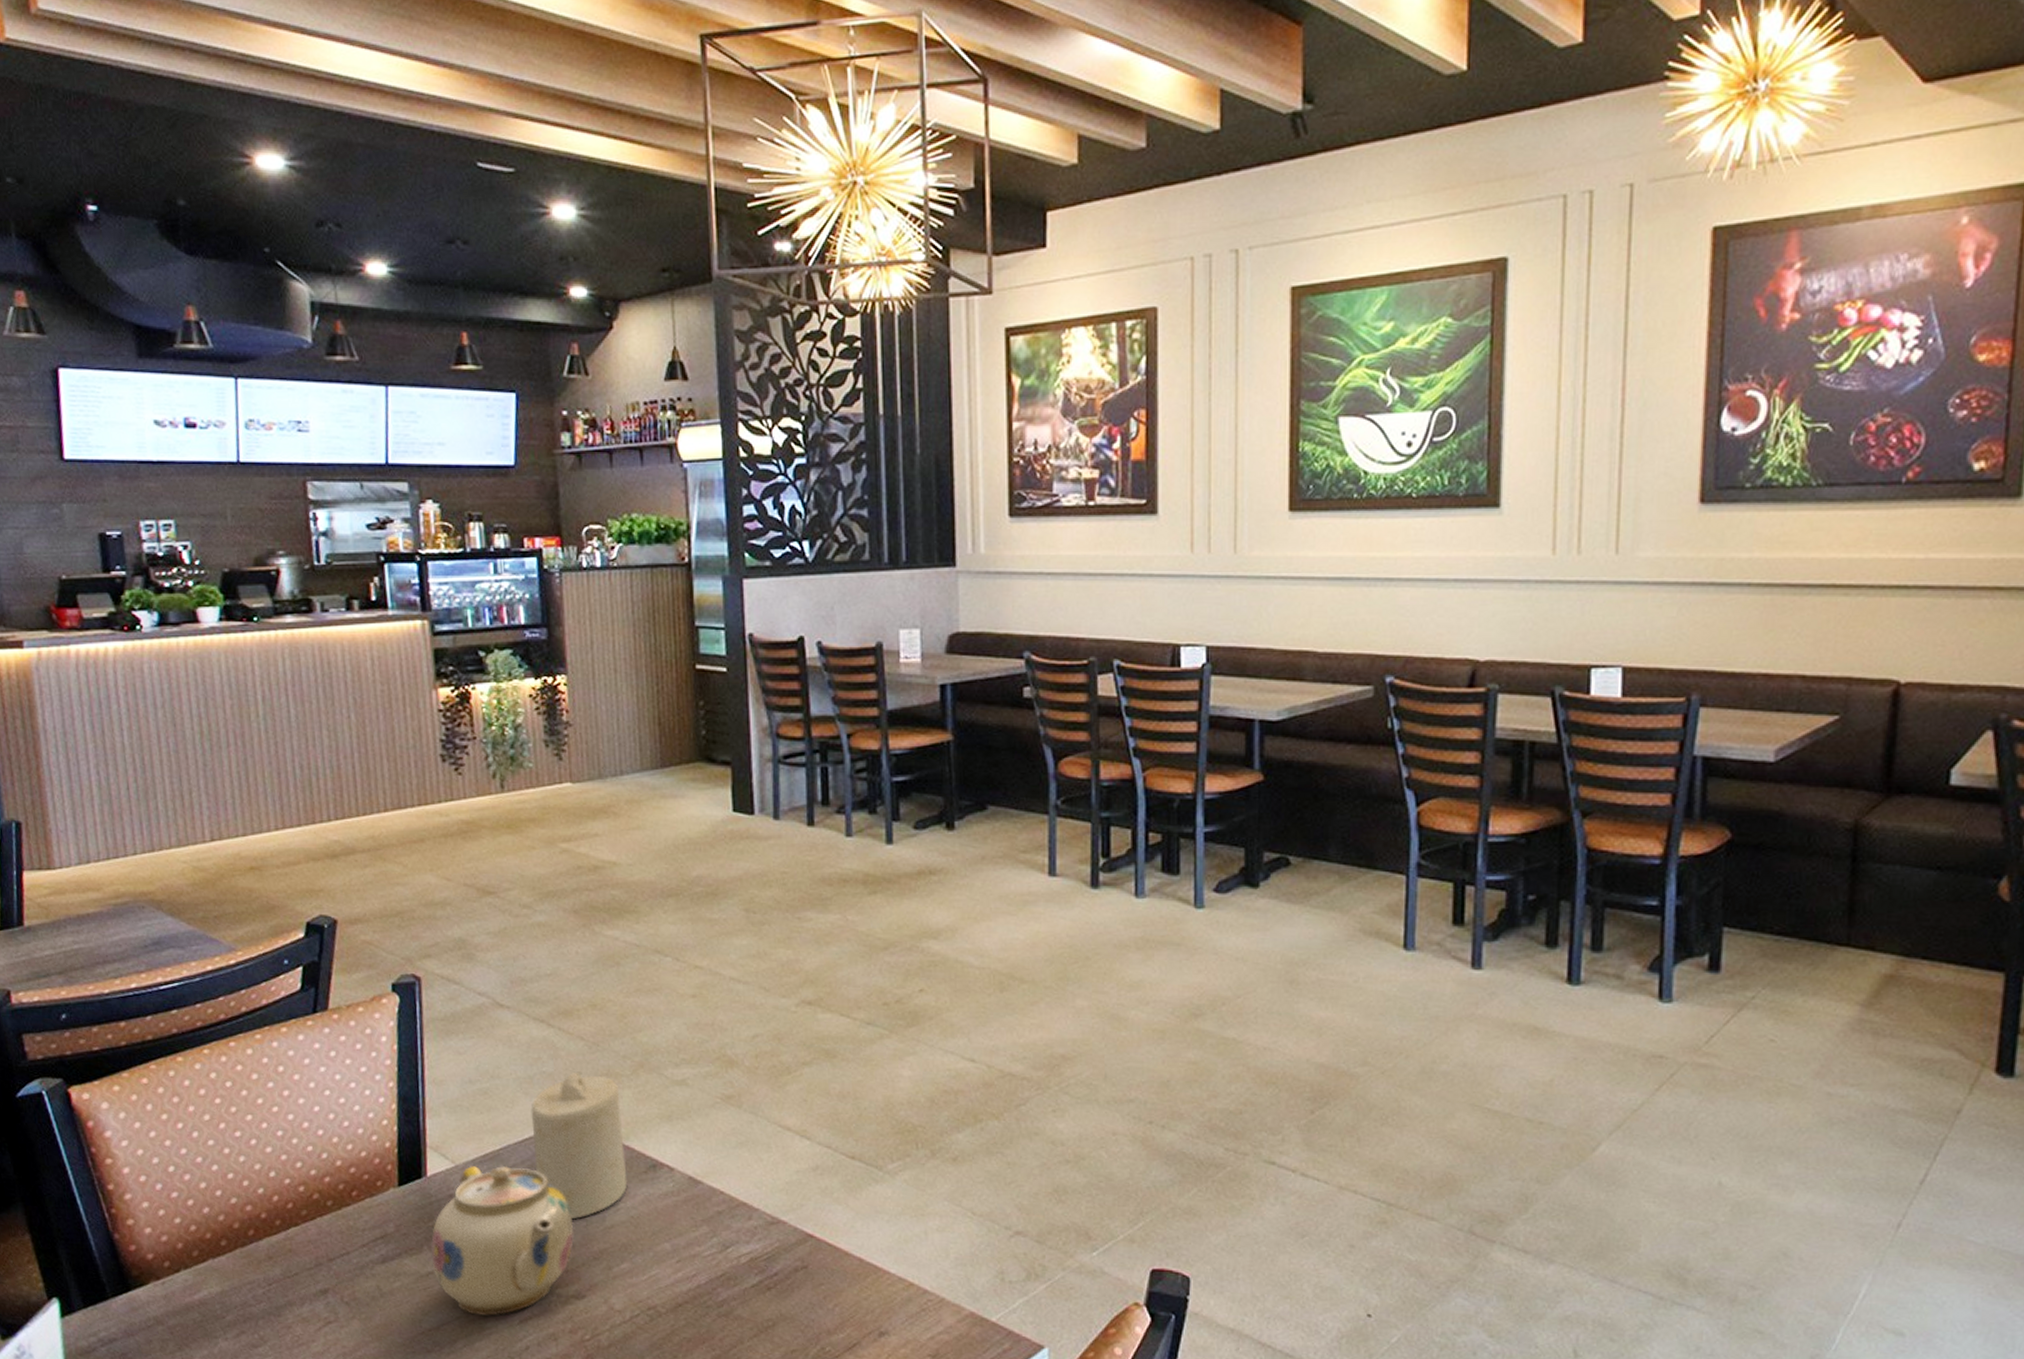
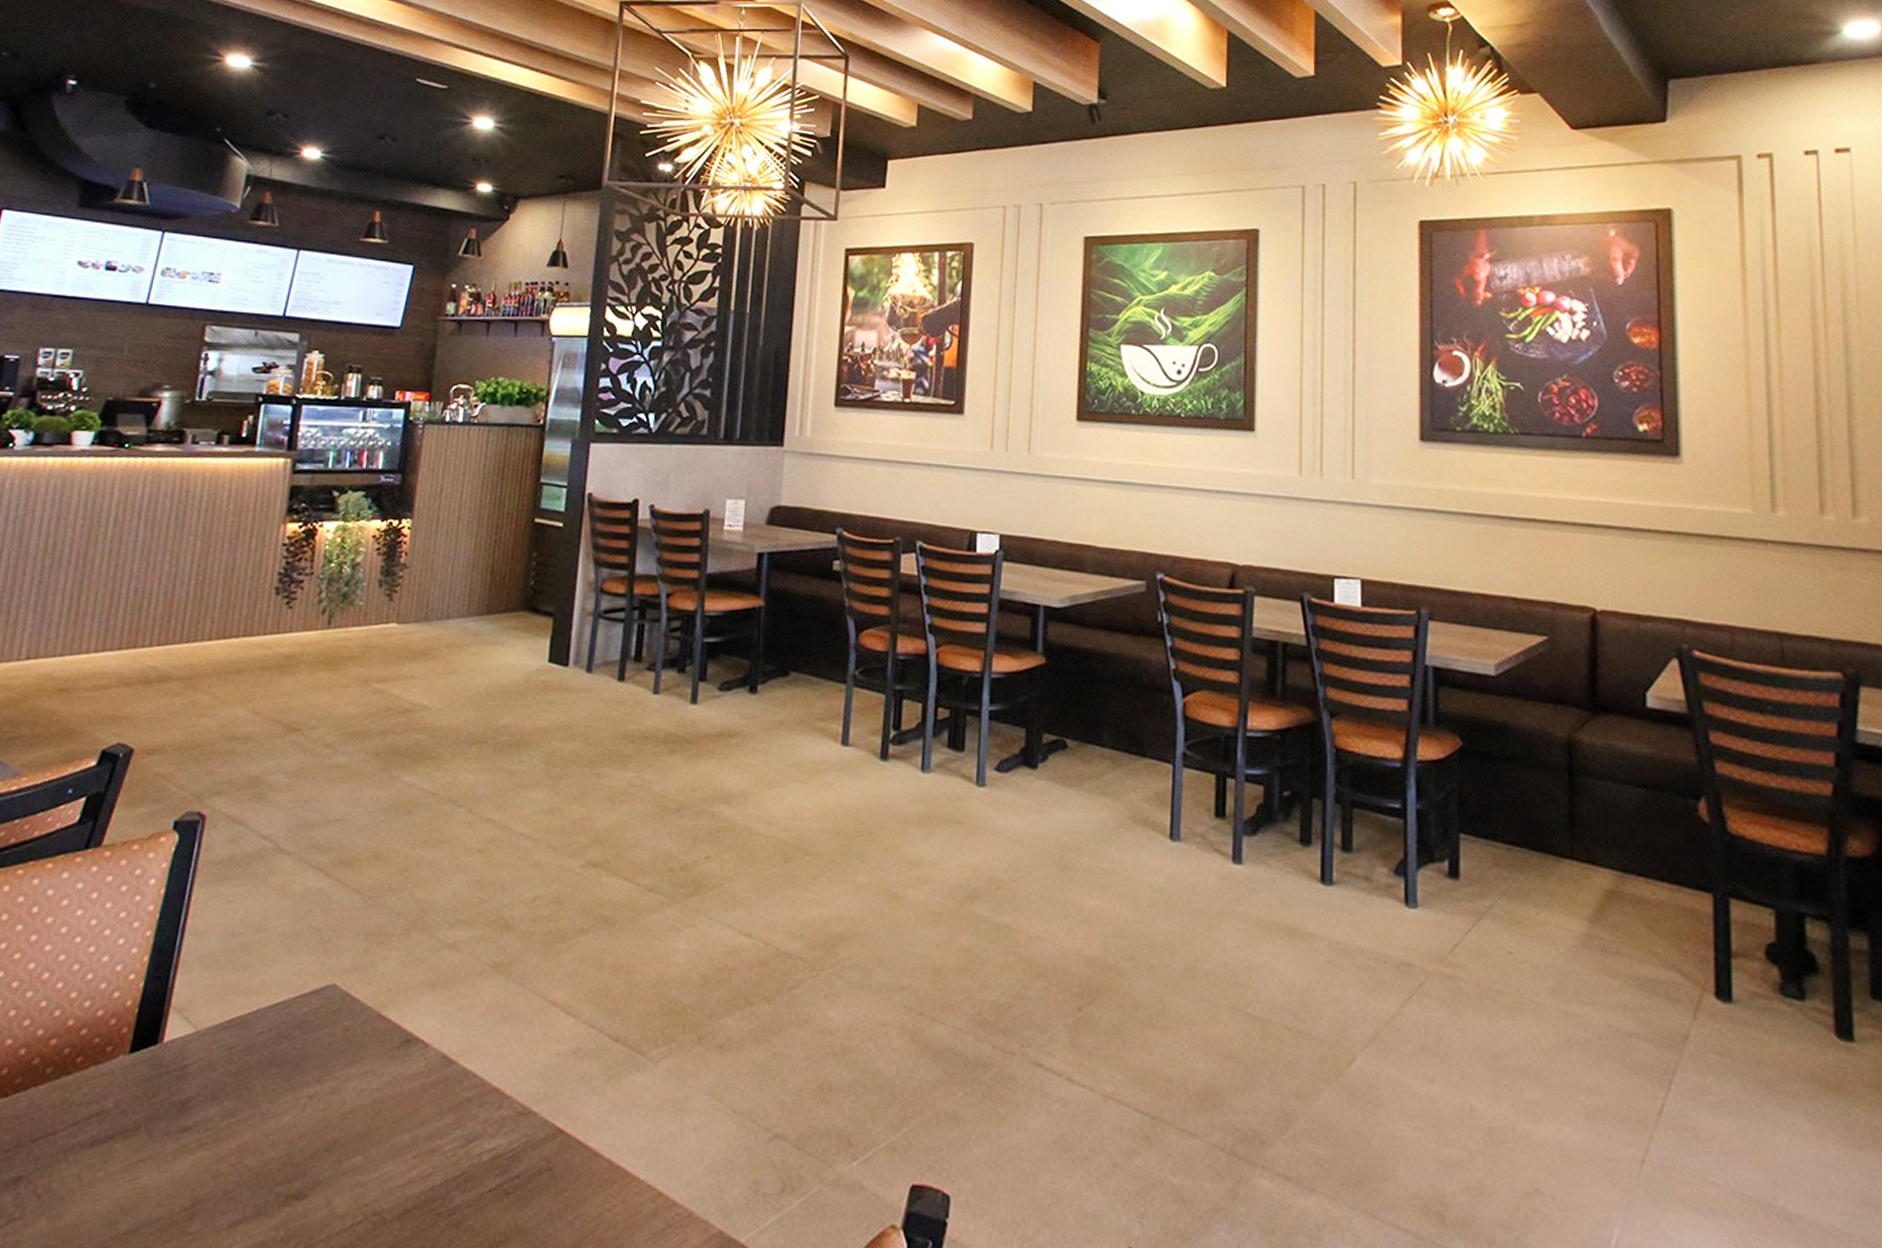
teapot: present [431,1165,575,1316] -> none [145,1032,311,1218]
candle: present [530,1070,628,1219] -> none [282,927,387,1100]

